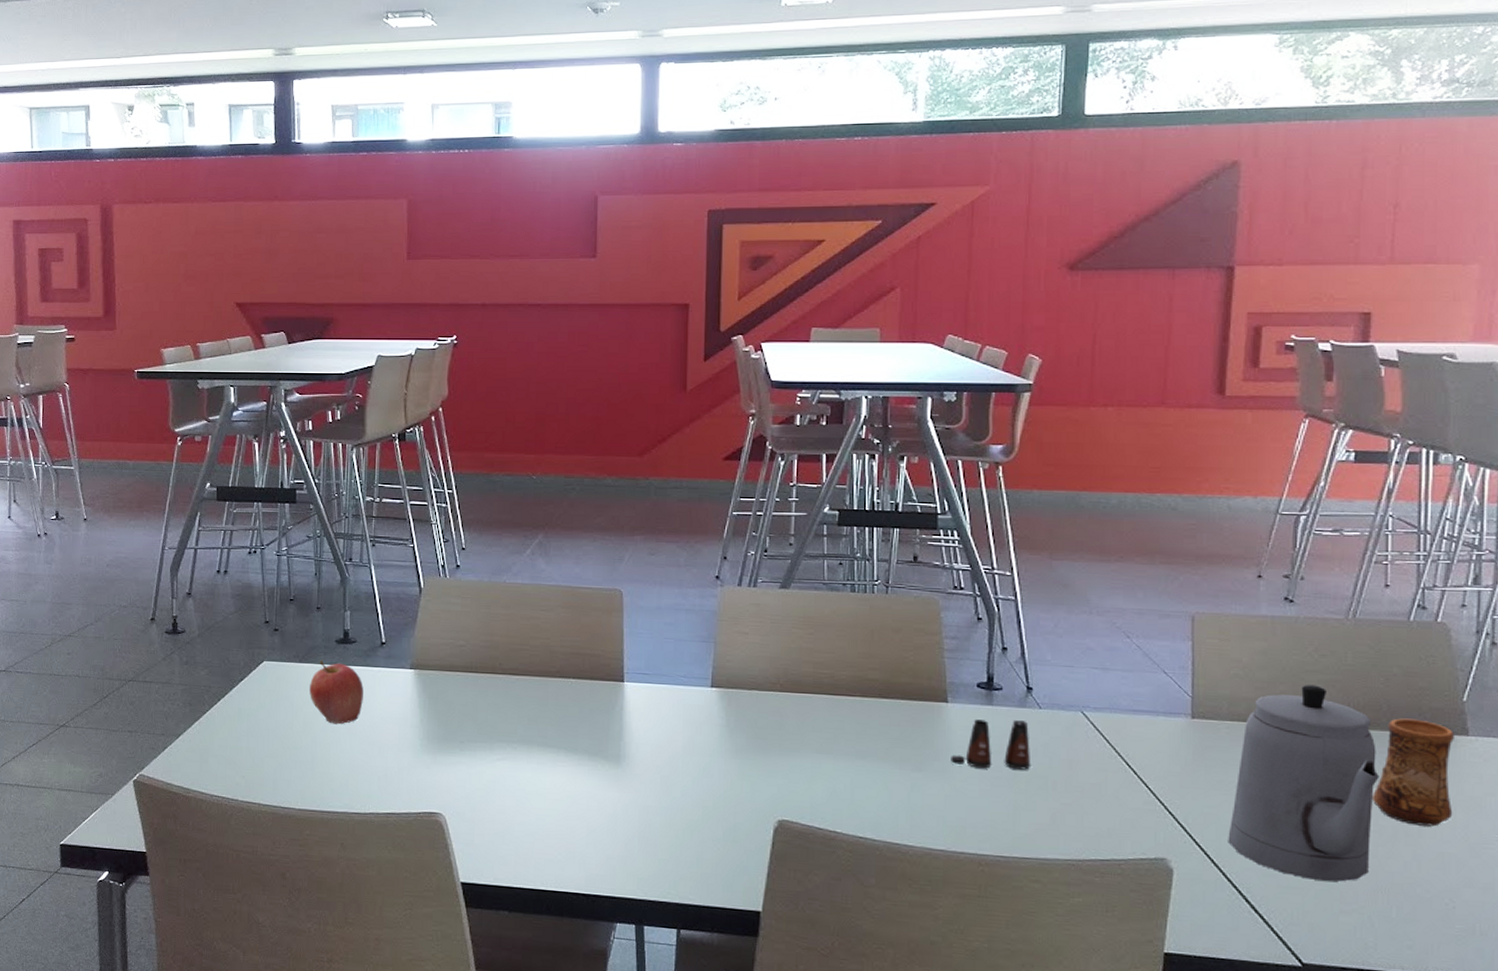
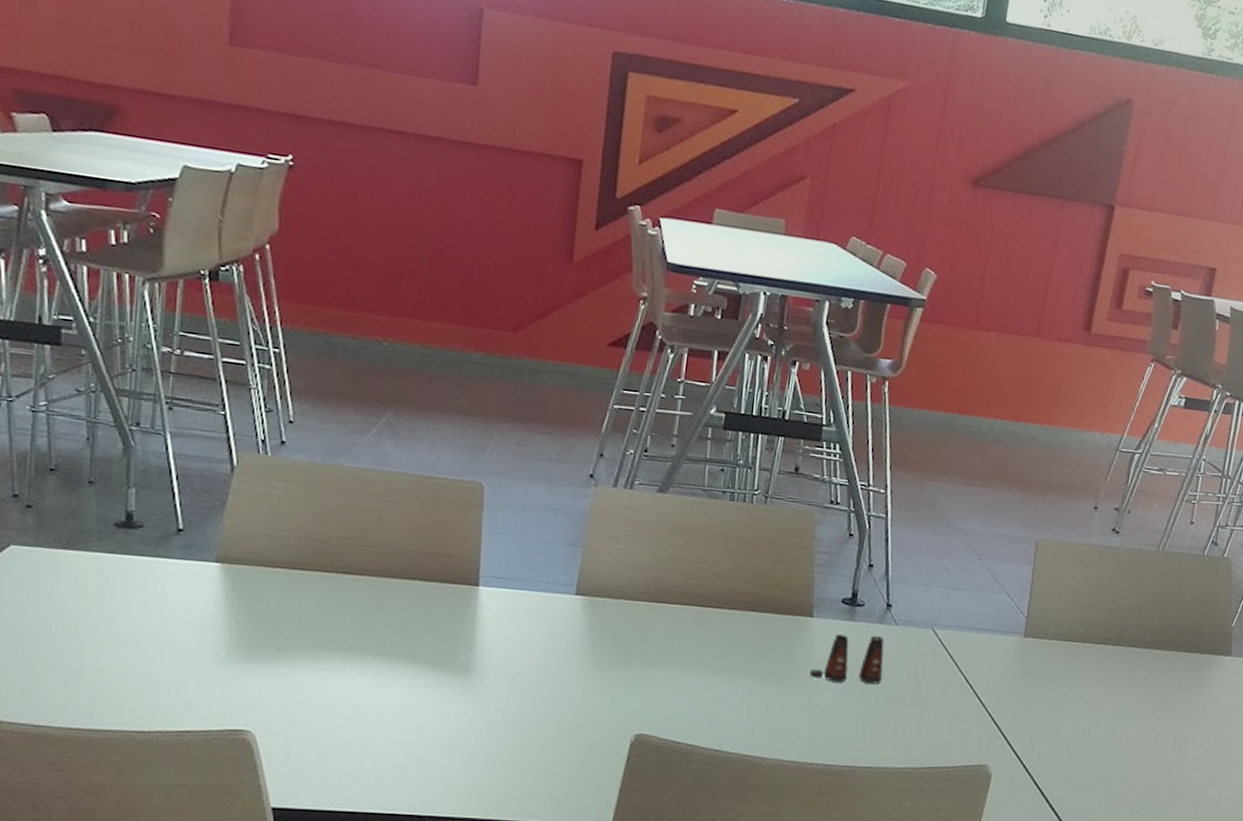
fruit: present [309,659,363,725] -> none [76,546,152,627]
teapot: present [1228,685,1379,882] -> none [1039,609,1164,782]
cup: present [1373,718,1454,827] -> none [1154,640,1222,733]

